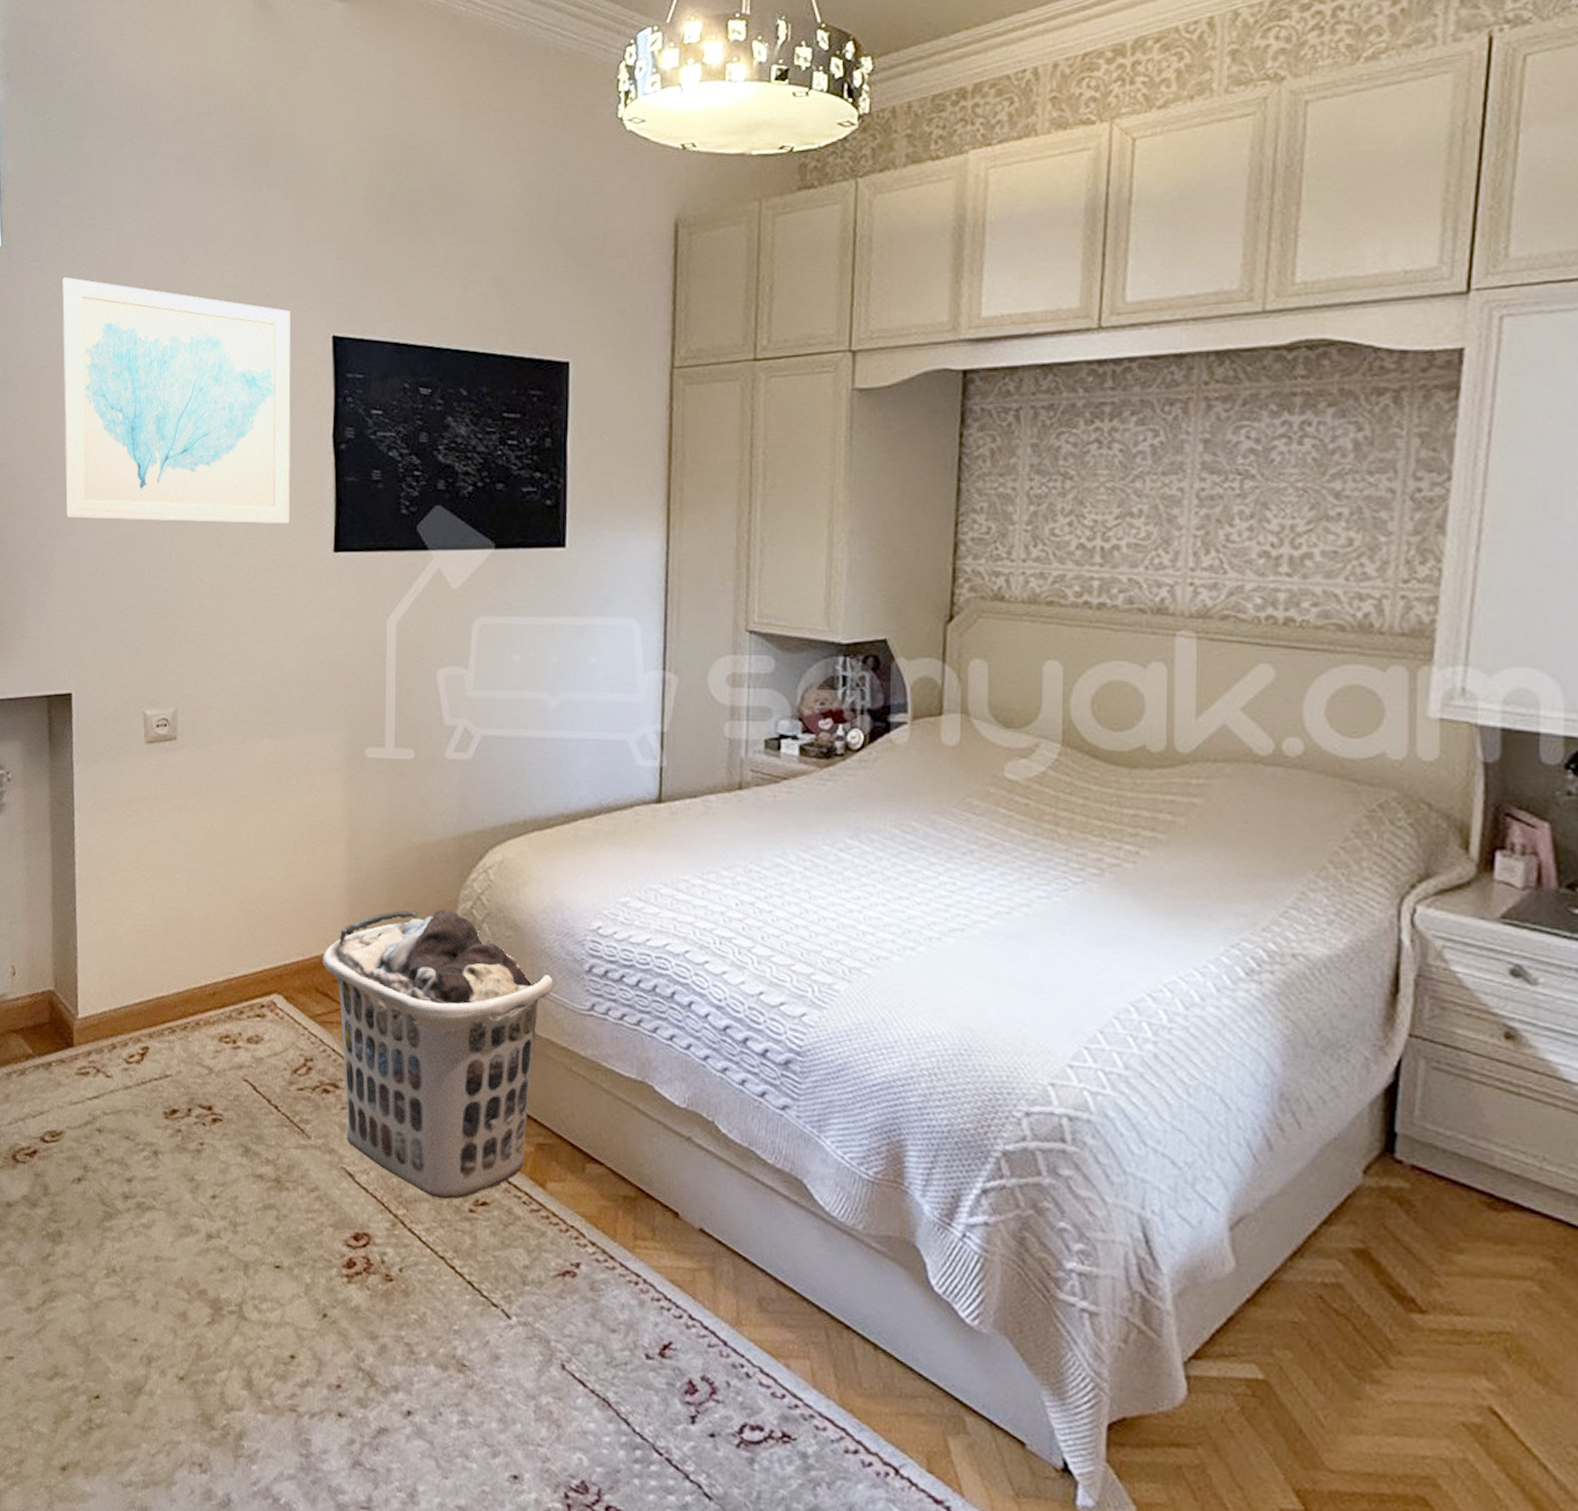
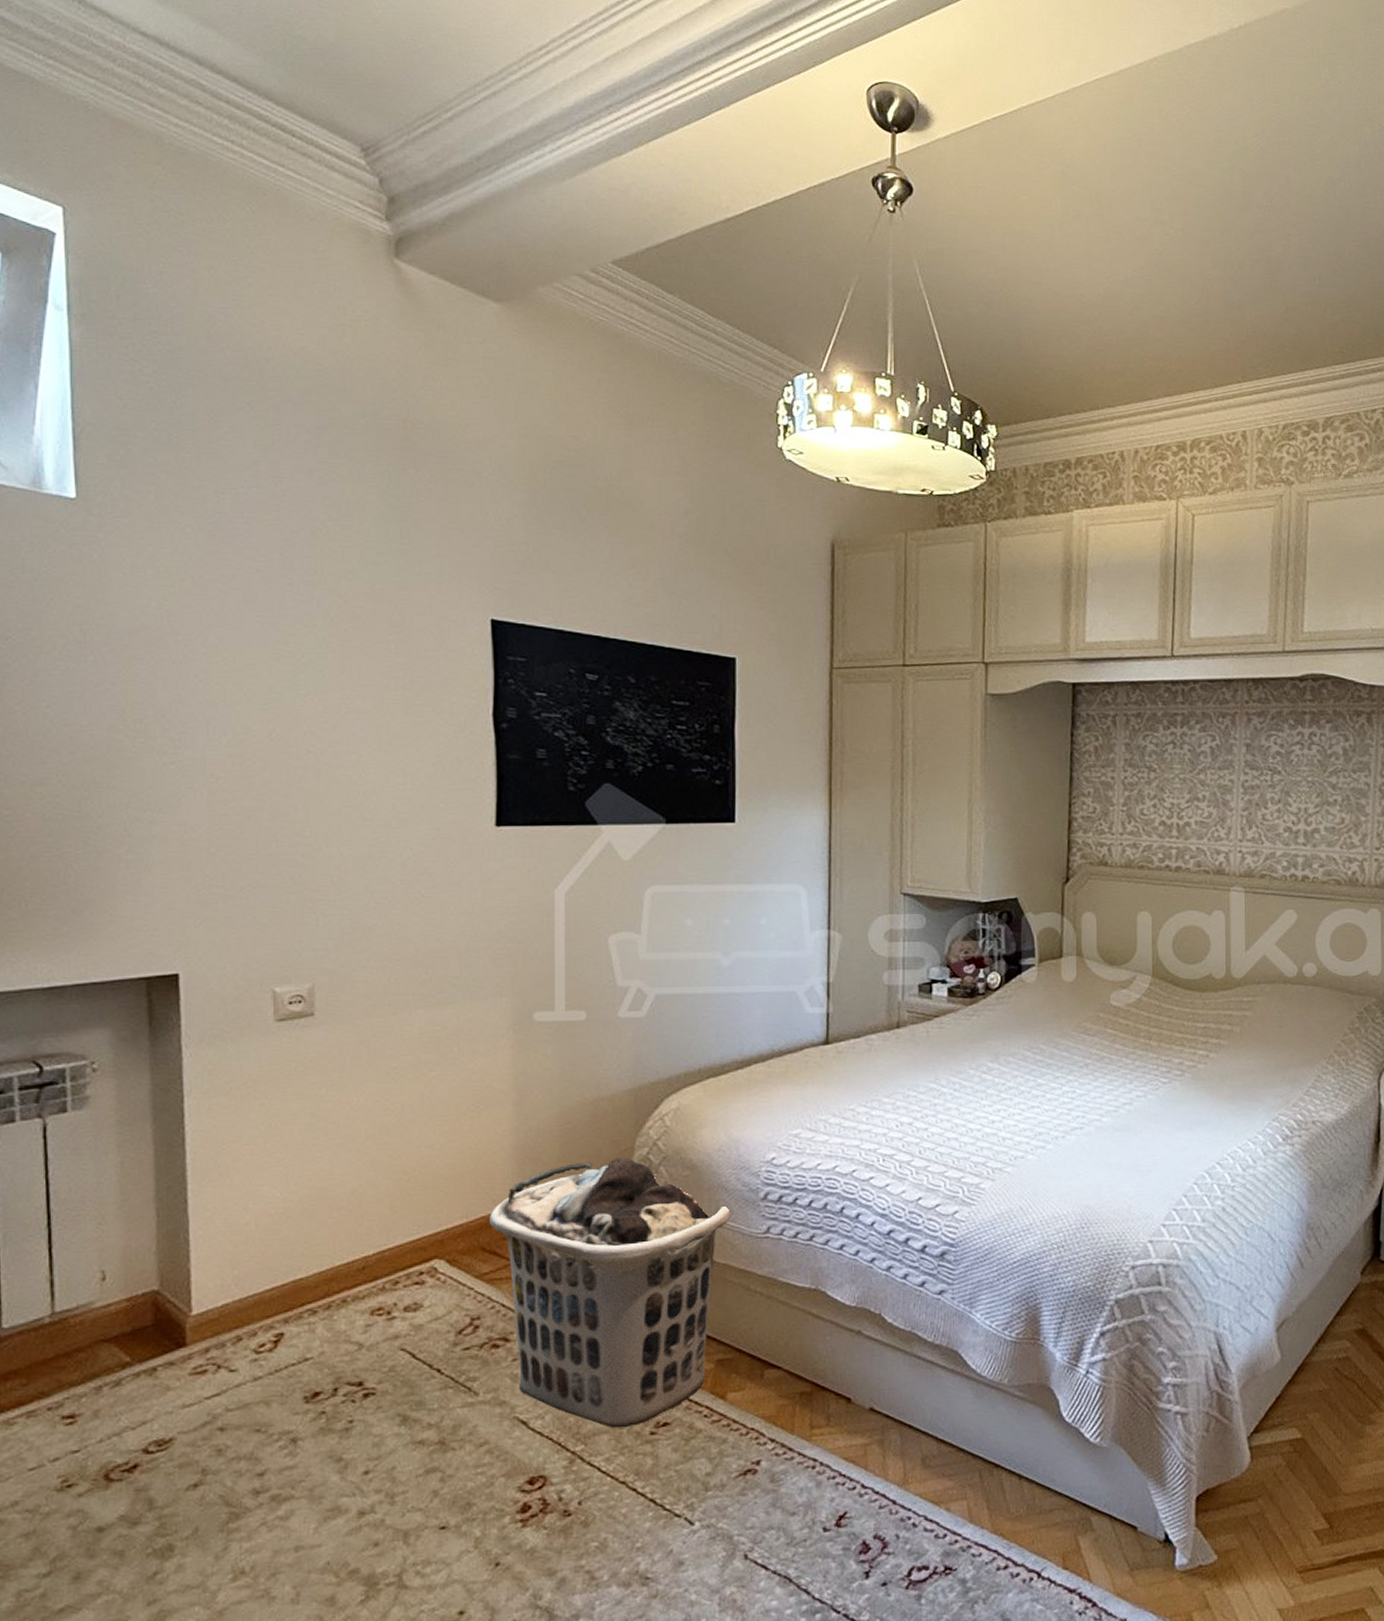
wall art: present [62,276,291,524] -> none [160,537,445,798]

